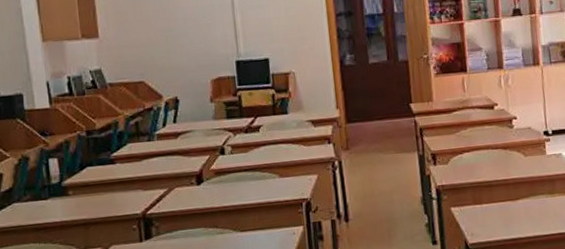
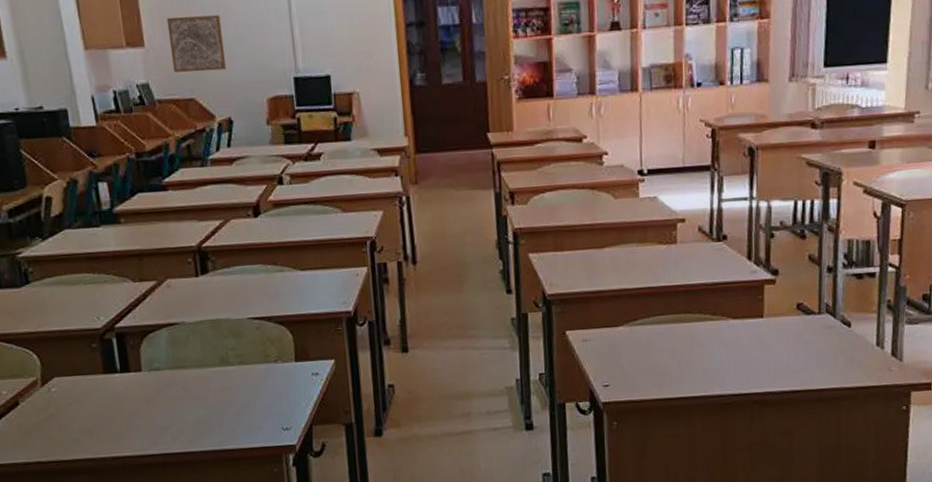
wall art: none [120,9,175,59] -> present [166,15,227,73]

